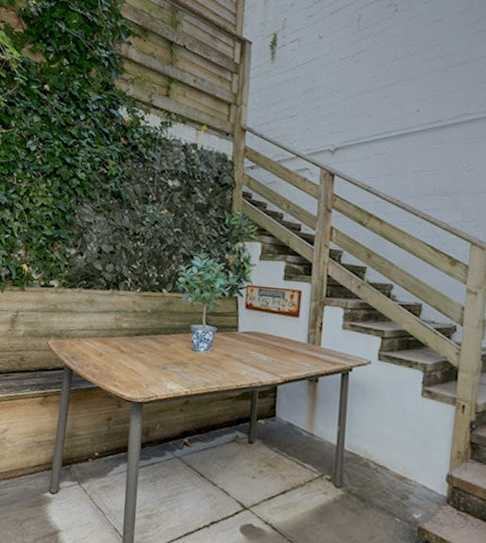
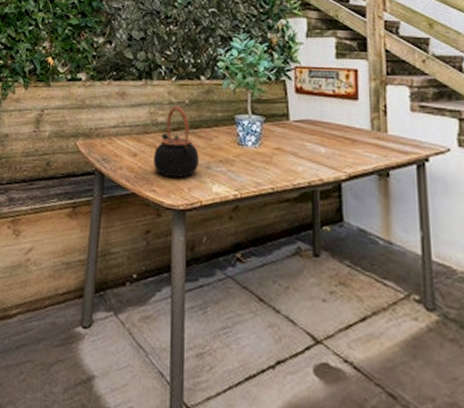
teapot: none [117,314,157,376] -> present [153,106,199,178]

